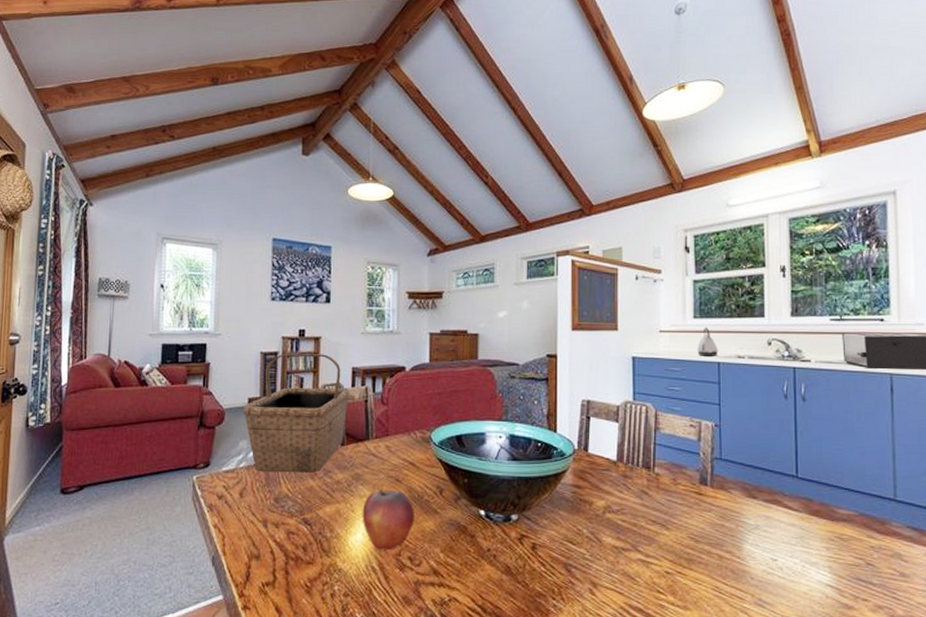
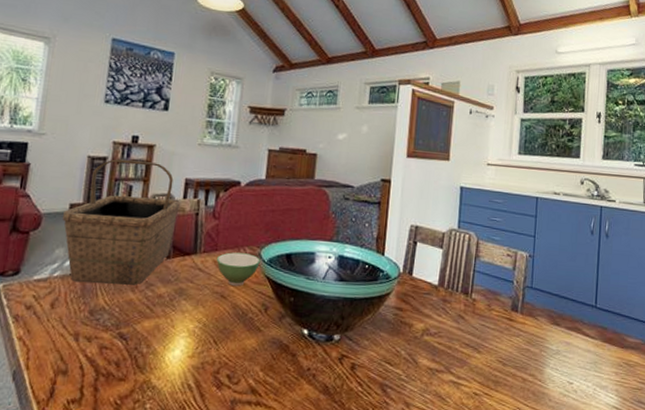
fruit: present [362,488,414,550] -> none [181,303,237,368]
bowl: none [388,437,431,470] -> present [216,252,261,287]
kettle: present [697,327,719,357] -> none [519,163,538,192]

